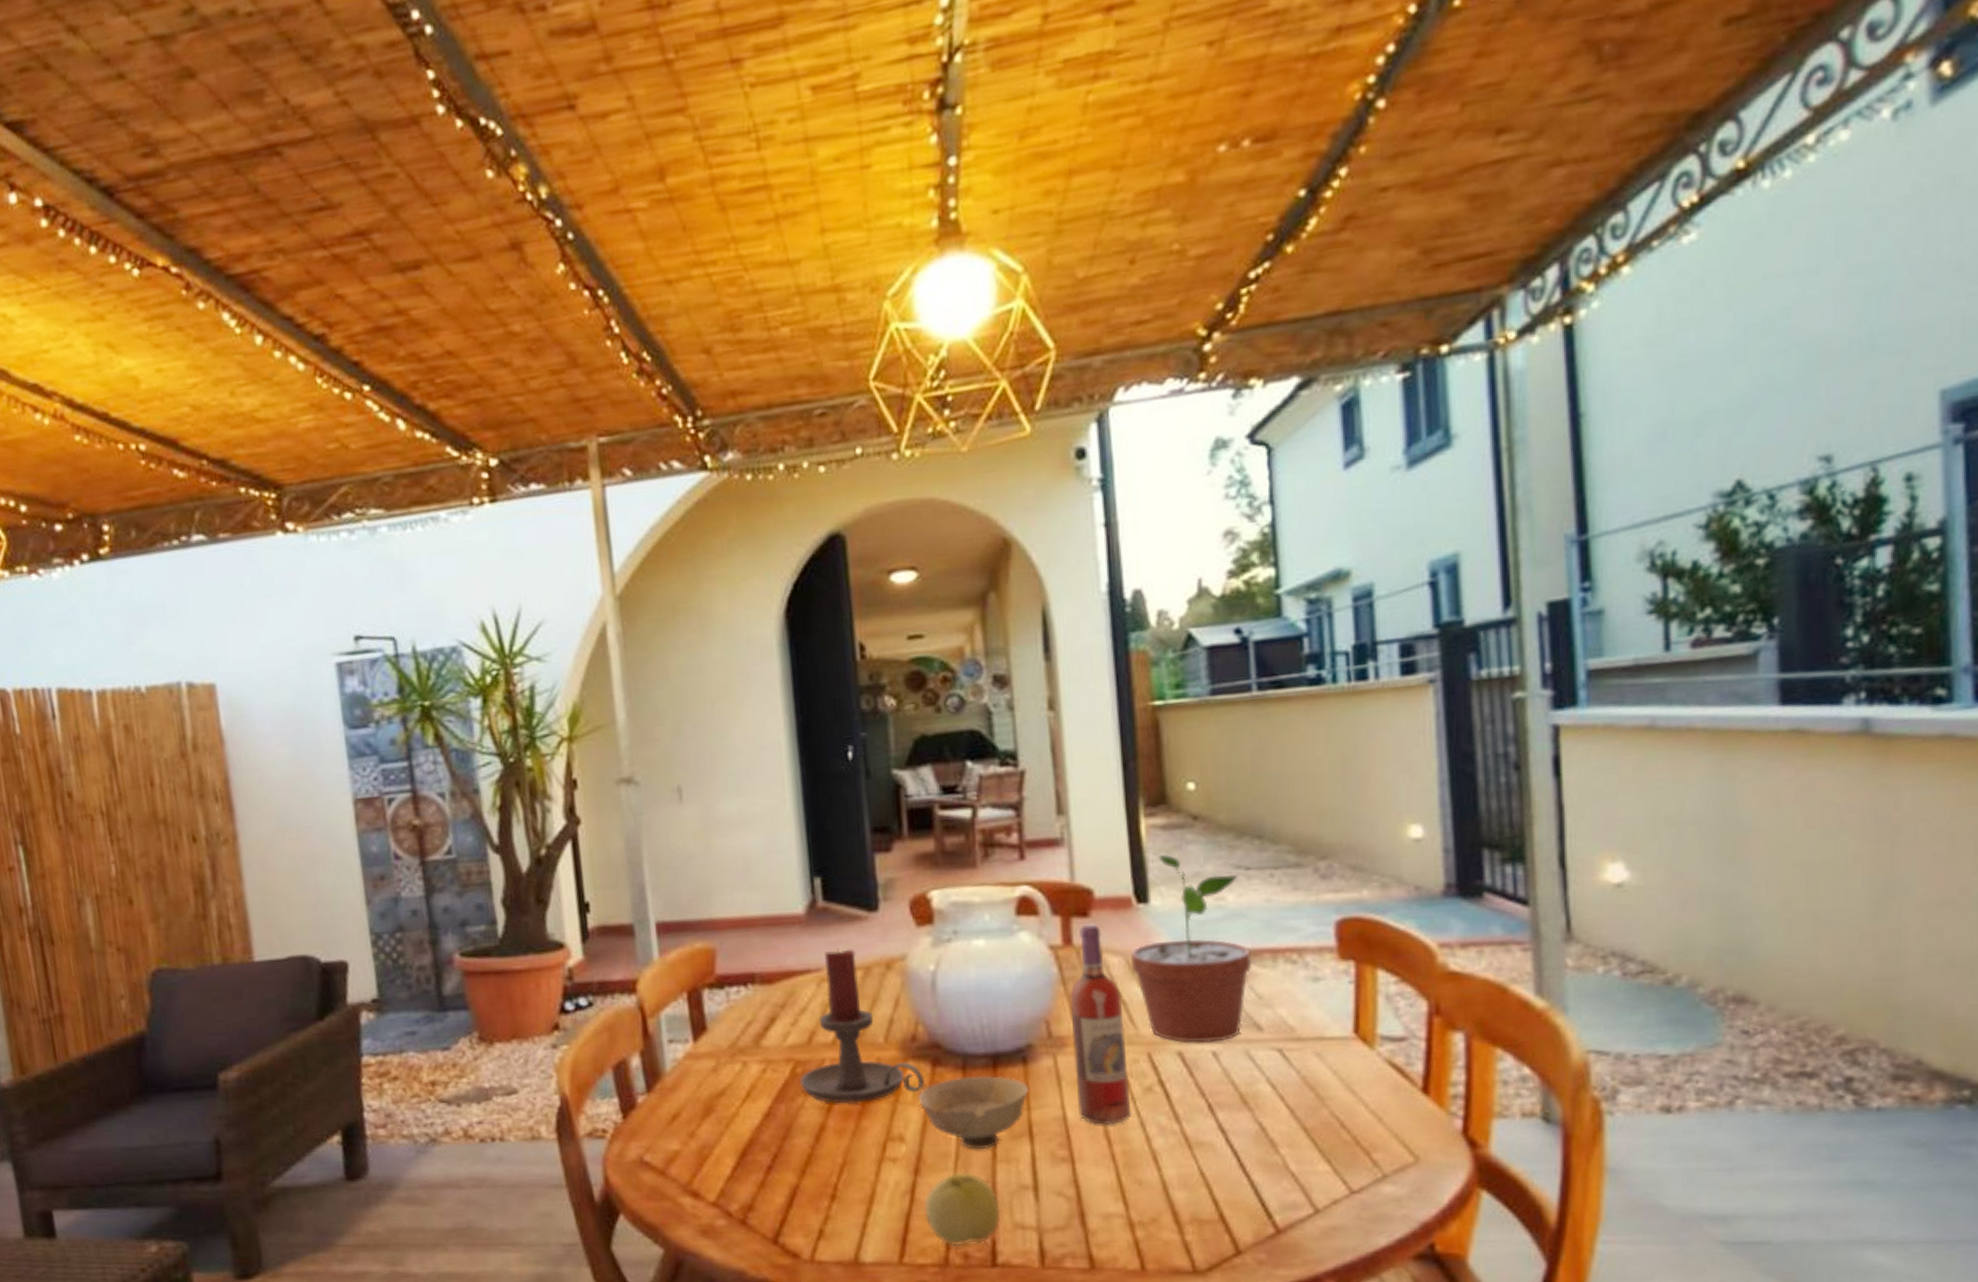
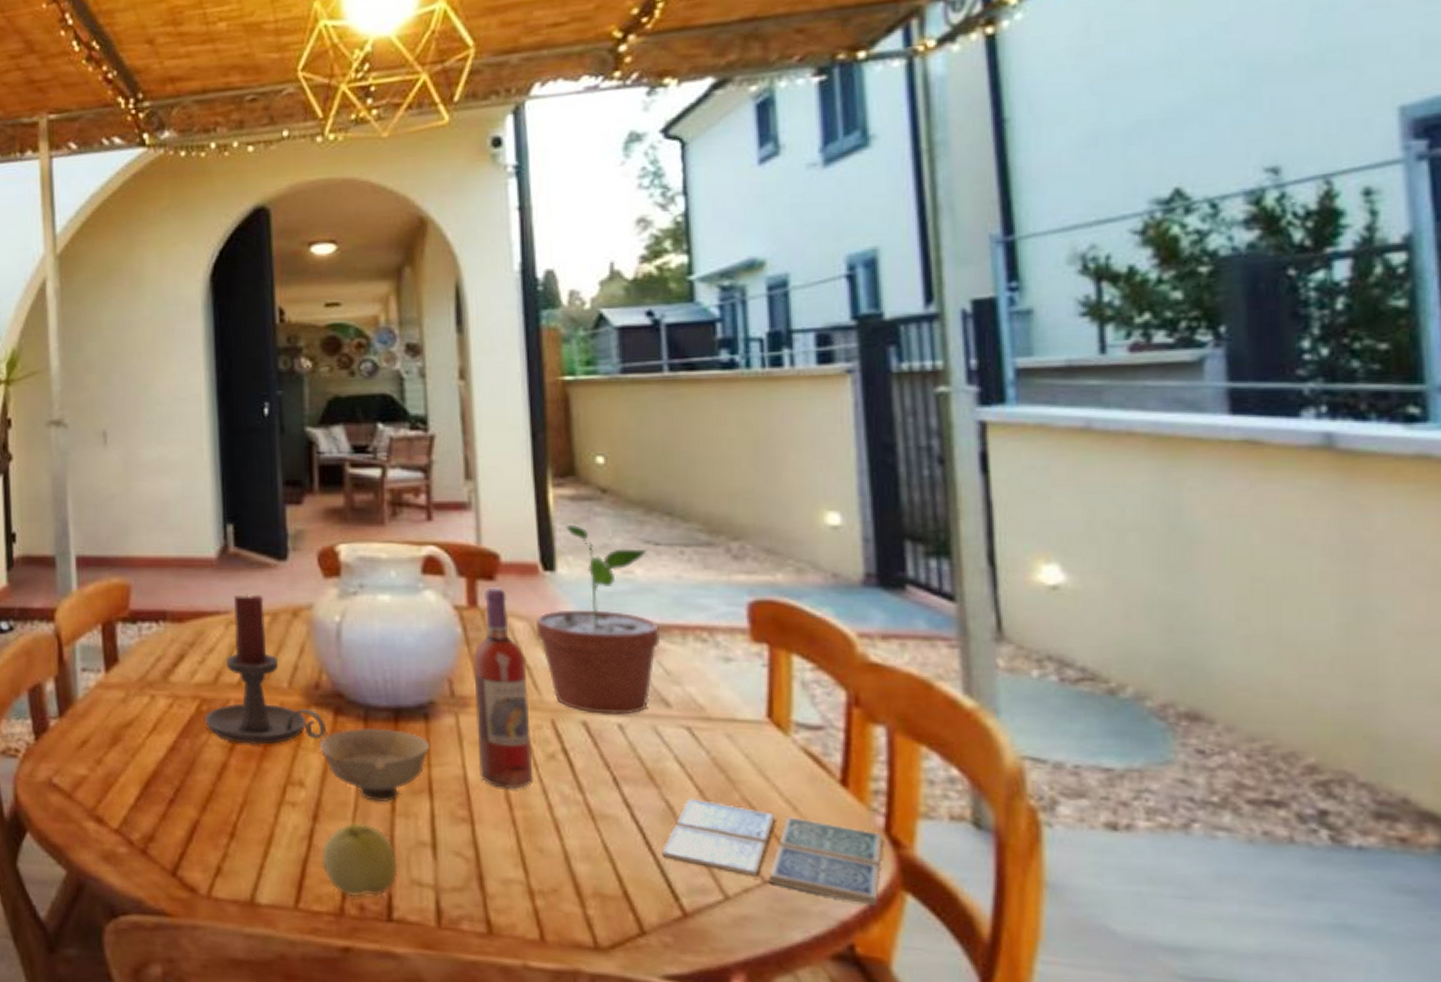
drink coaster: none [1254,1118,1462,1205] -> present [660,798,884,906]

